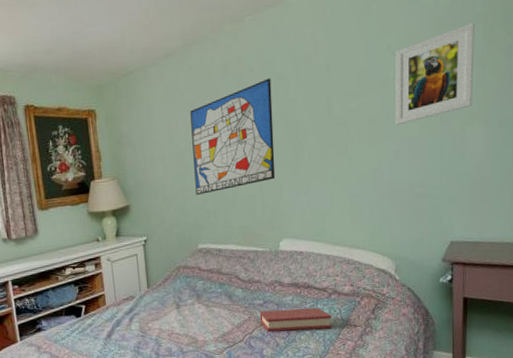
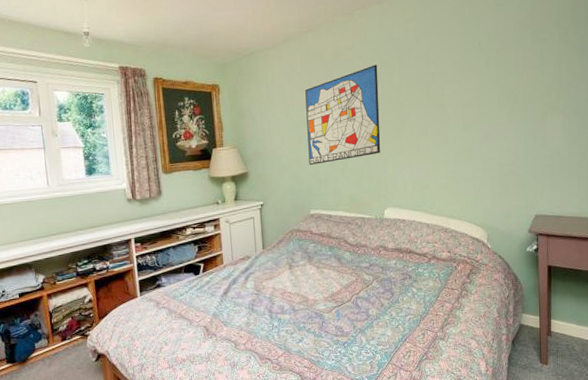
hardback book: present [259,307,332,331] -> none [366,271,432,293]
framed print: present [395,23,475,126] -> none [485,27,552,111]

